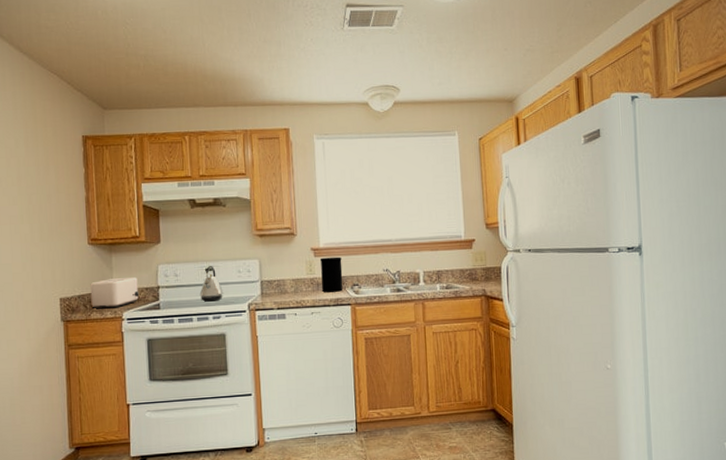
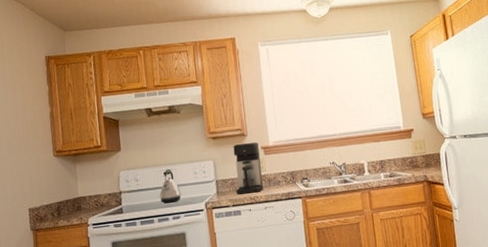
toaster: present [90,277,140,309] -> none [56,184,103,217]
coffee maker: none [281,243,312,297] -> present [233,142,264,195]
canister: present [321,256,343,293] -> none [271,153,293,188]

